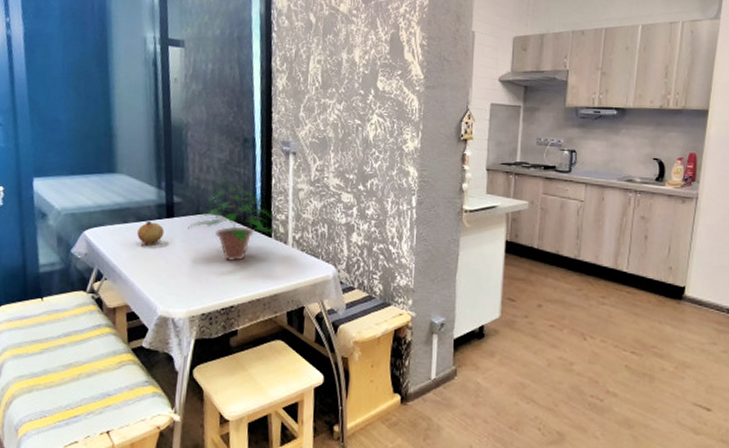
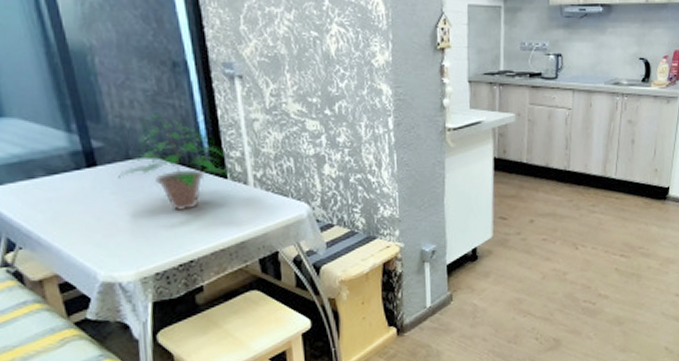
fruit: present [137,220,164,244] -> none [51,172,88,201]

